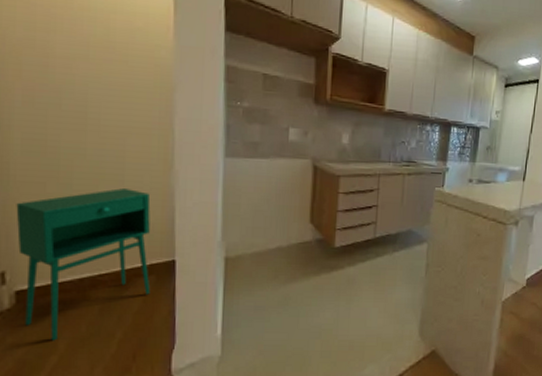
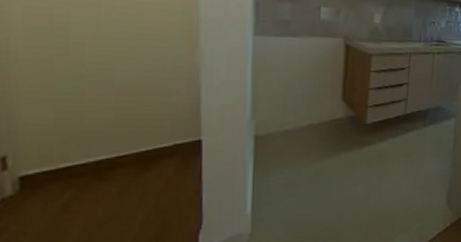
storage cabinet: present [16,188,151,341] -> none [18,67,175,227]

